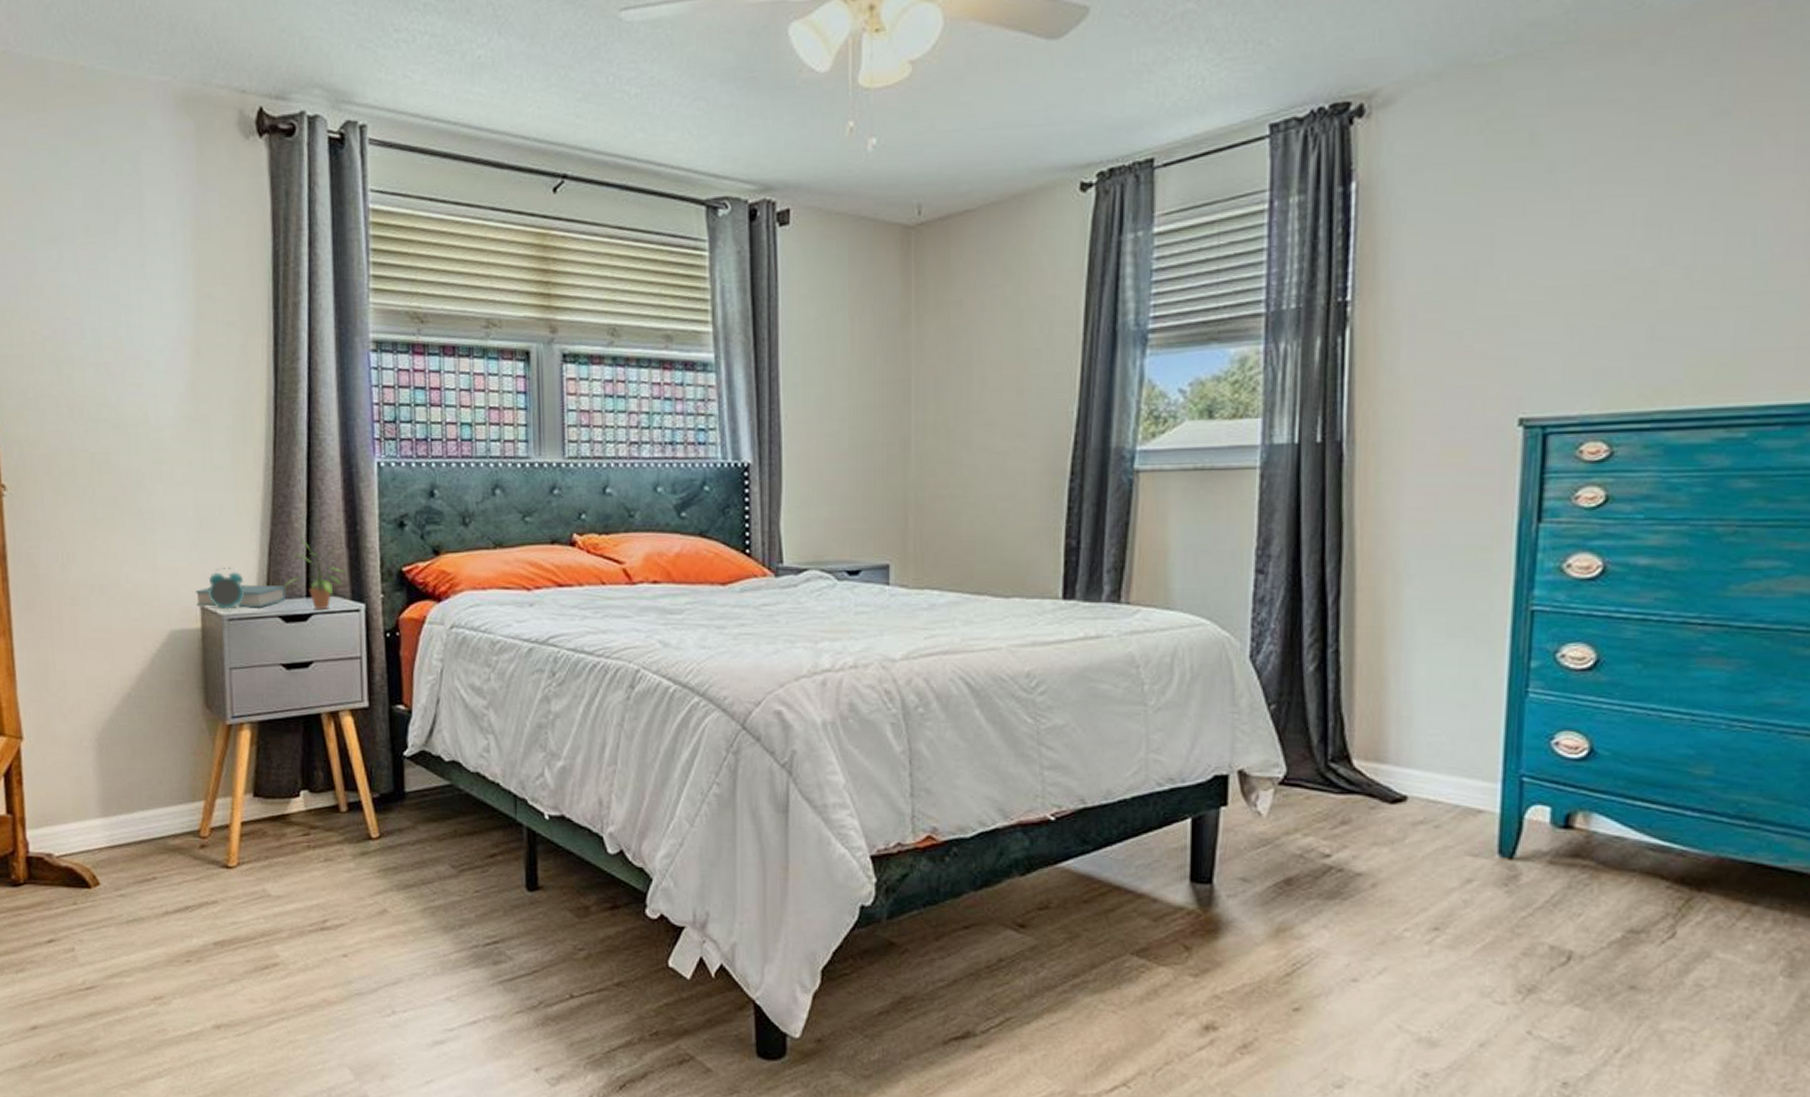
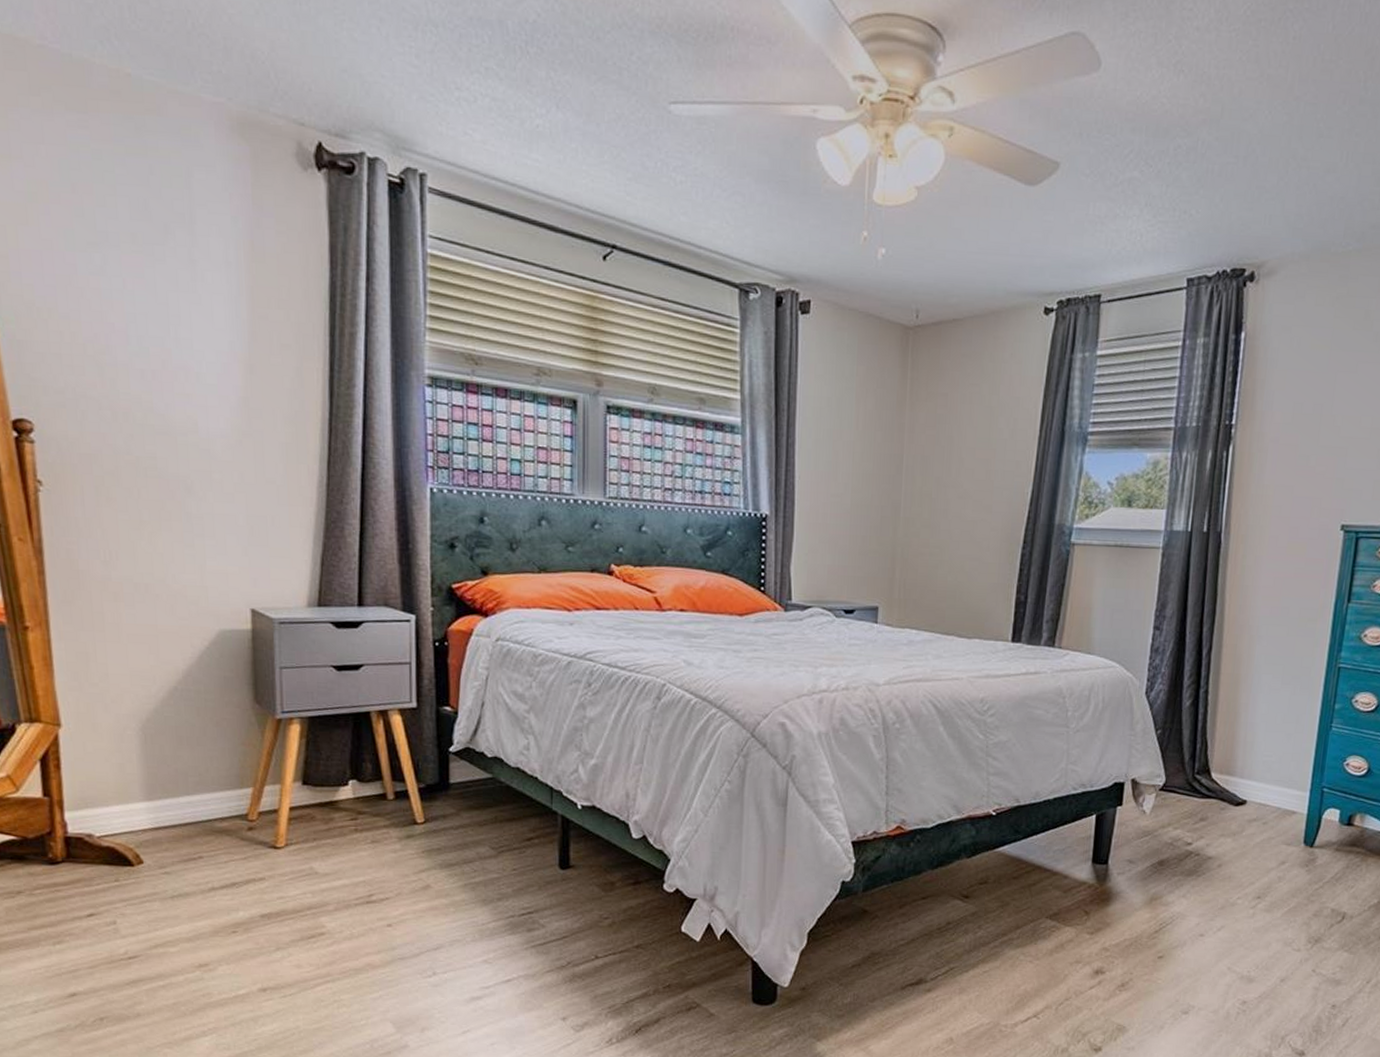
book: present [196,584,286,608] -> none [246,591,337,614]
alarm clock: present [208,566,245,612] -> none [259,573,296,615]
potted plant: present [283,536,346,609] -> none [335,550,398,618]

